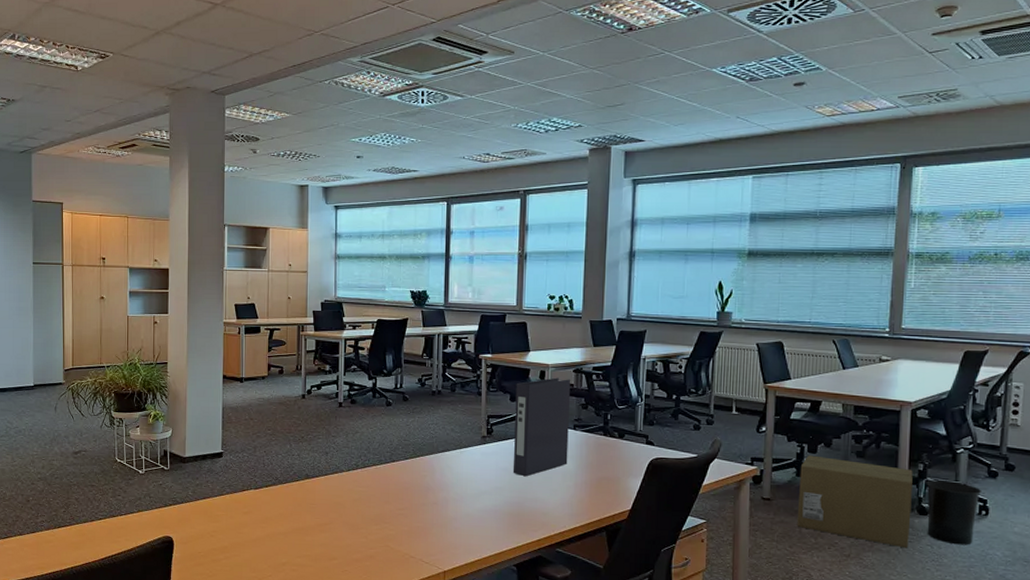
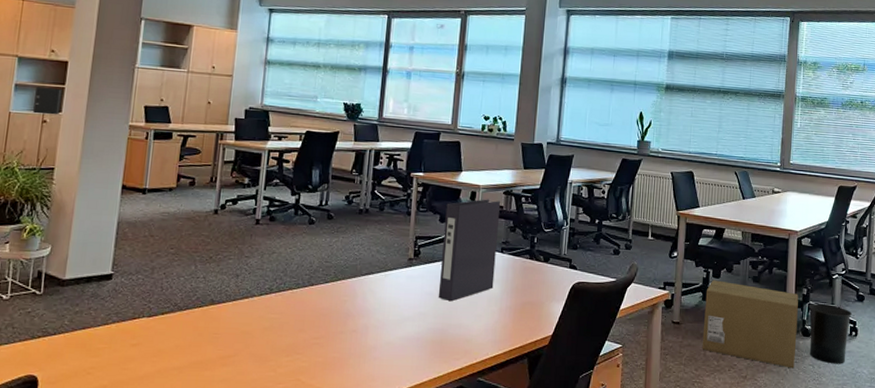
binder: none [146,292,167,317] -> present [33,86,62,115]

